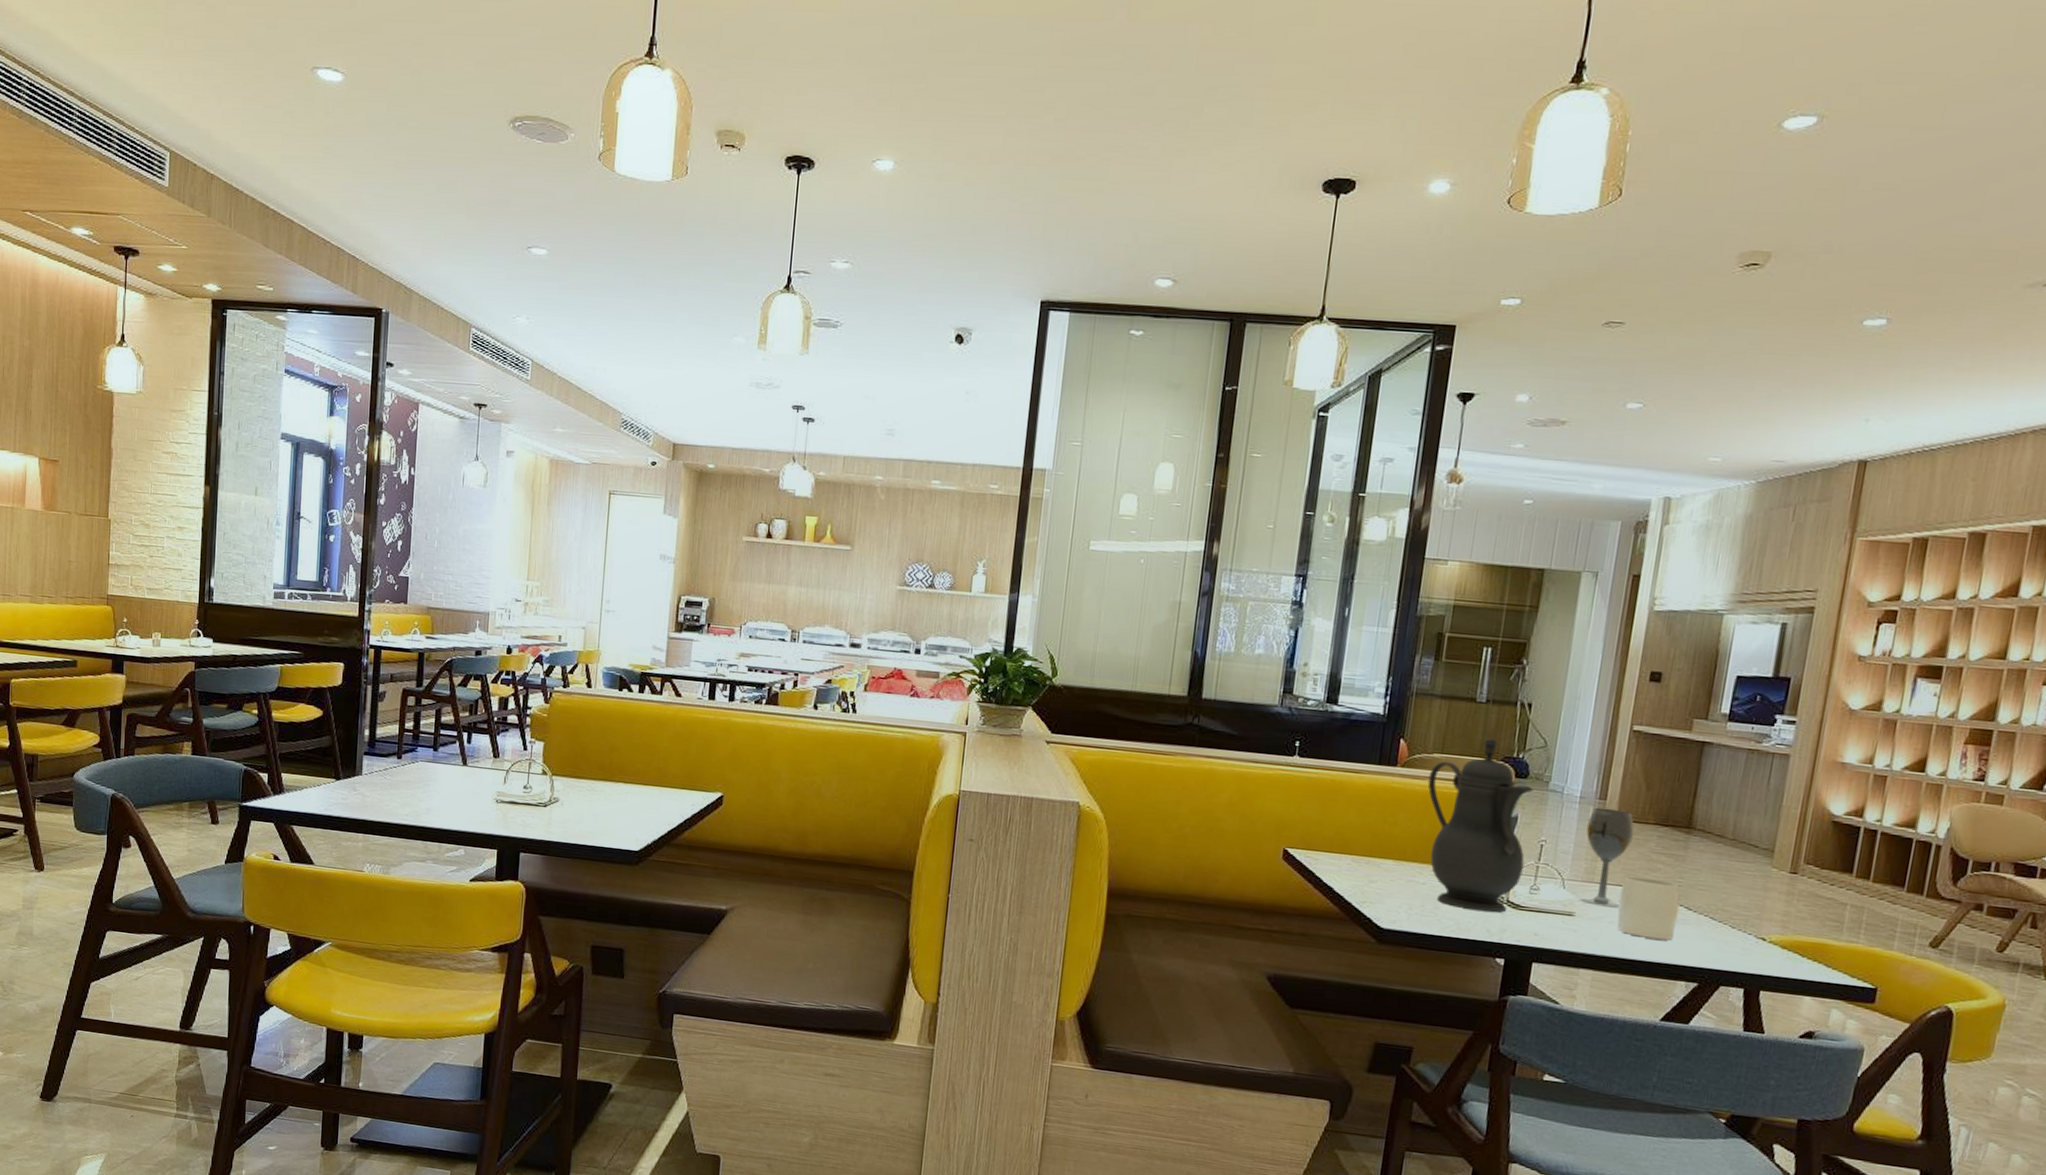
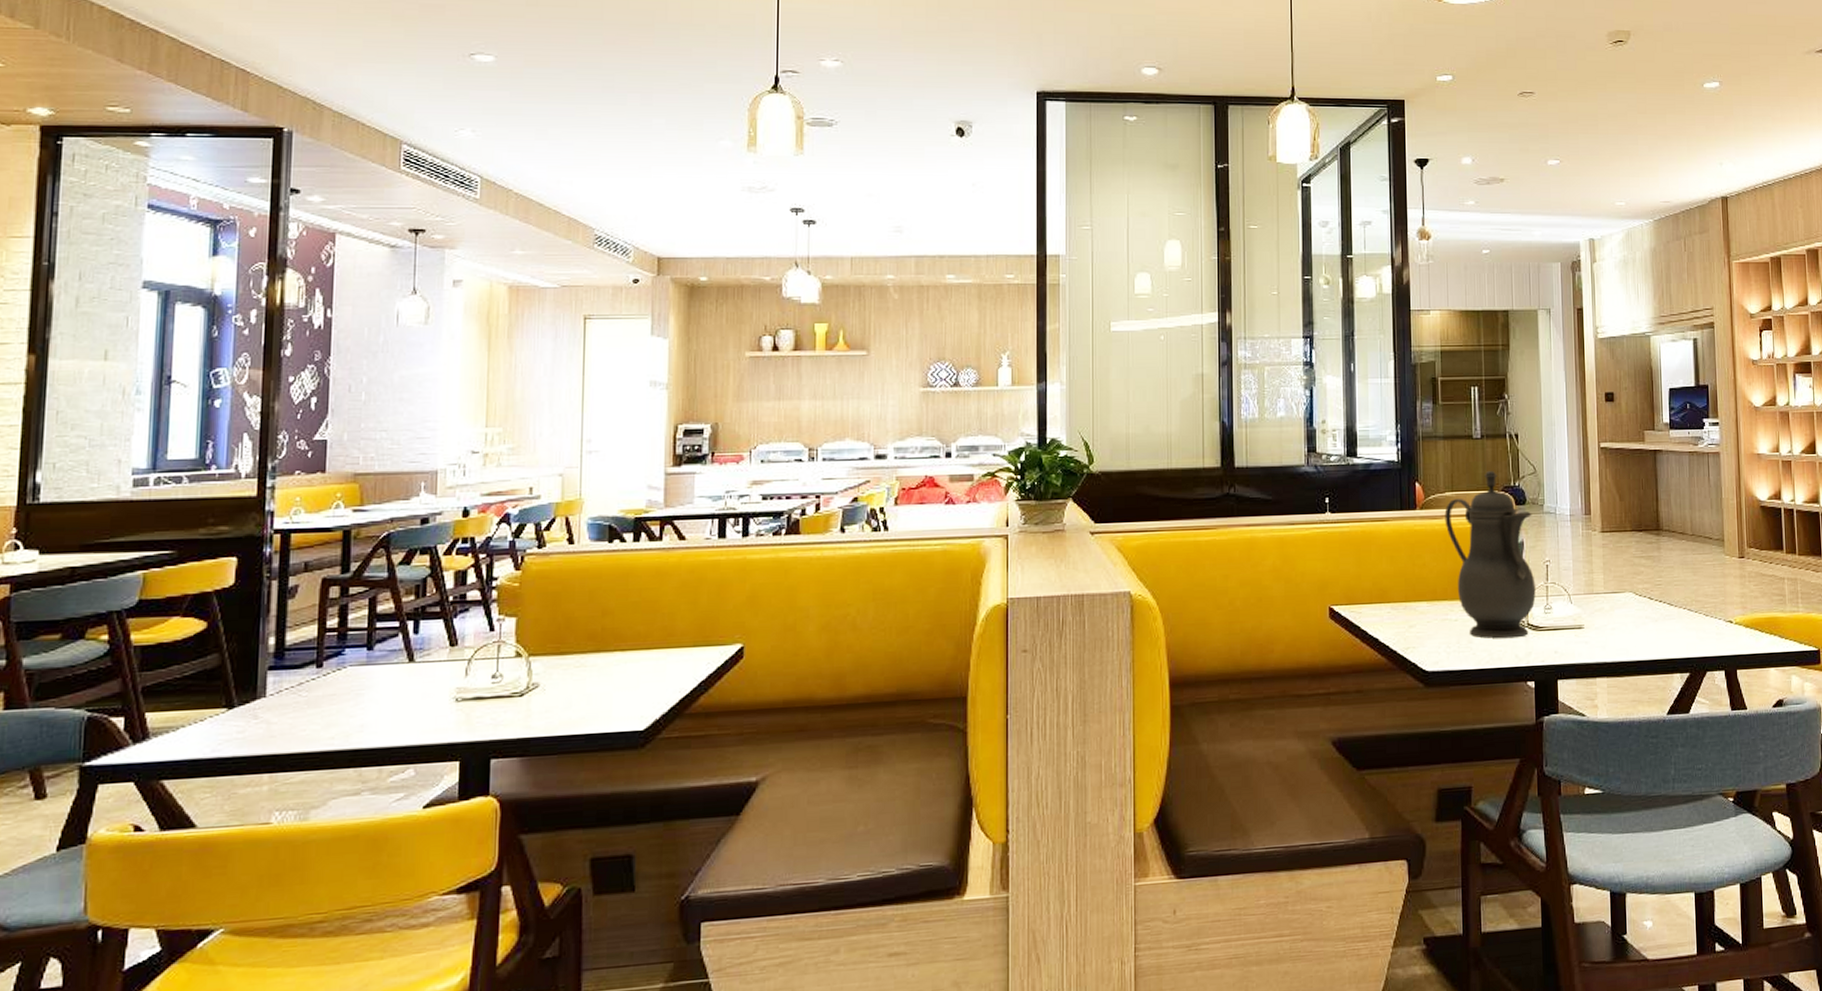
wine glass: present [1579,807,1635,908] -> none [1579,522,1618,615]
mug: present [1617,875,1680,941] -> none [1615,581,1664,639]

